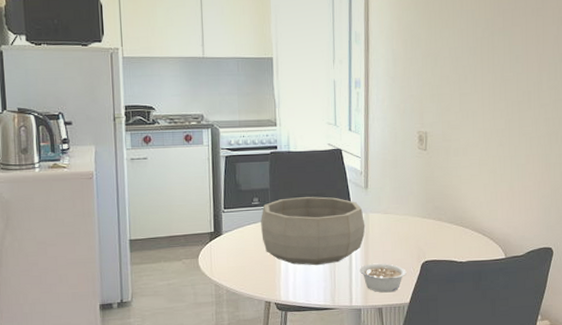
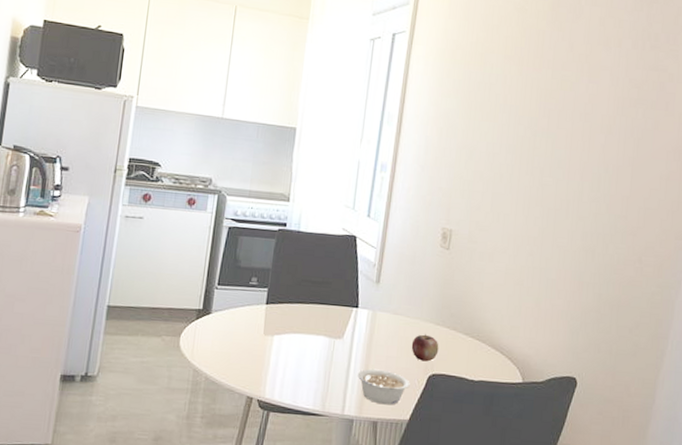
decorative bowl: present [261,196,366,266] -> none [254,282,371,363]
apple: none [403,227,428,251] -> present [411,333,439,362]

